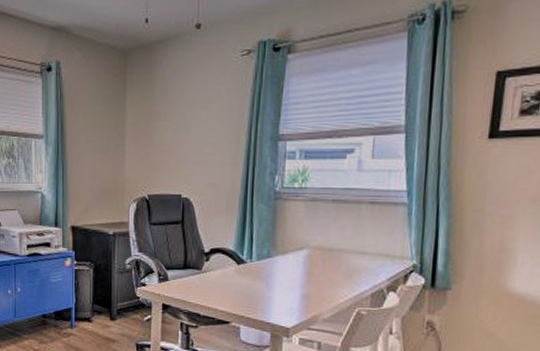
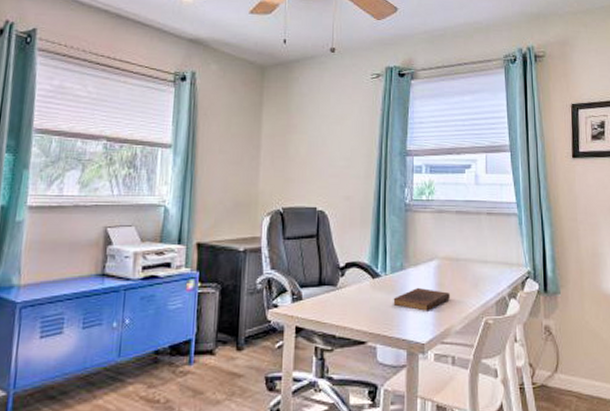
book: none [258,275,320,298] -> present [393,287,450,311]

